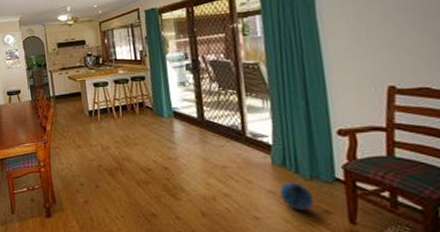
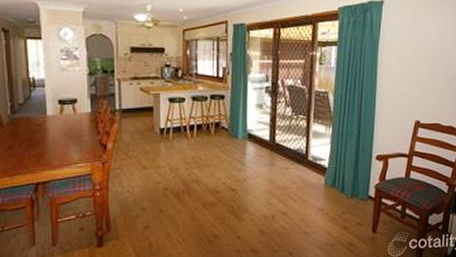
ball: present [279,182,315,210] -> none [326,200,351,224]

